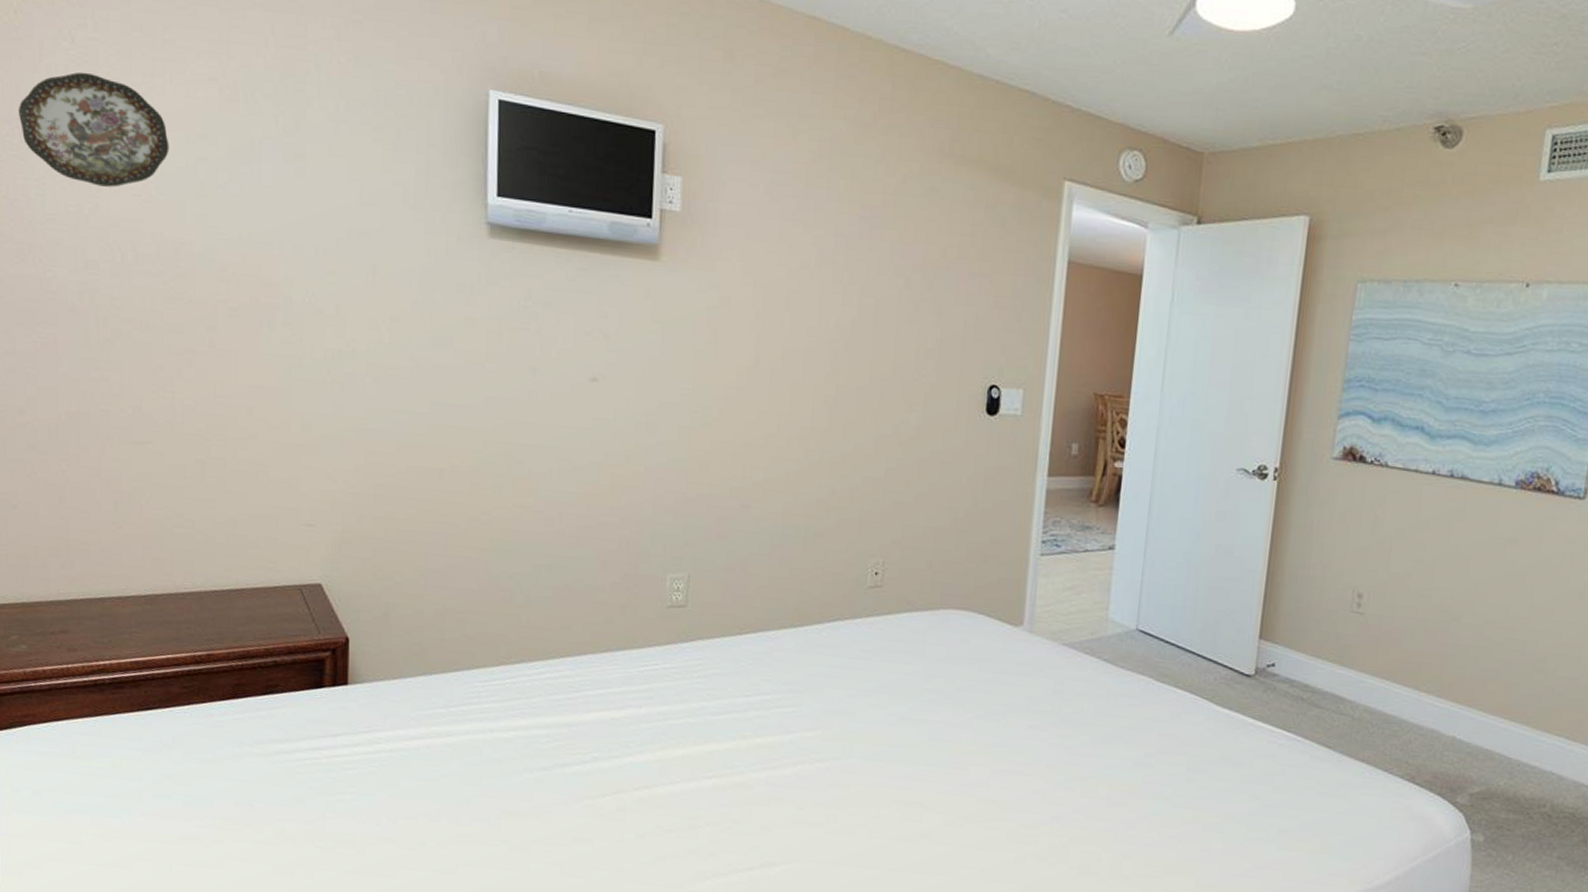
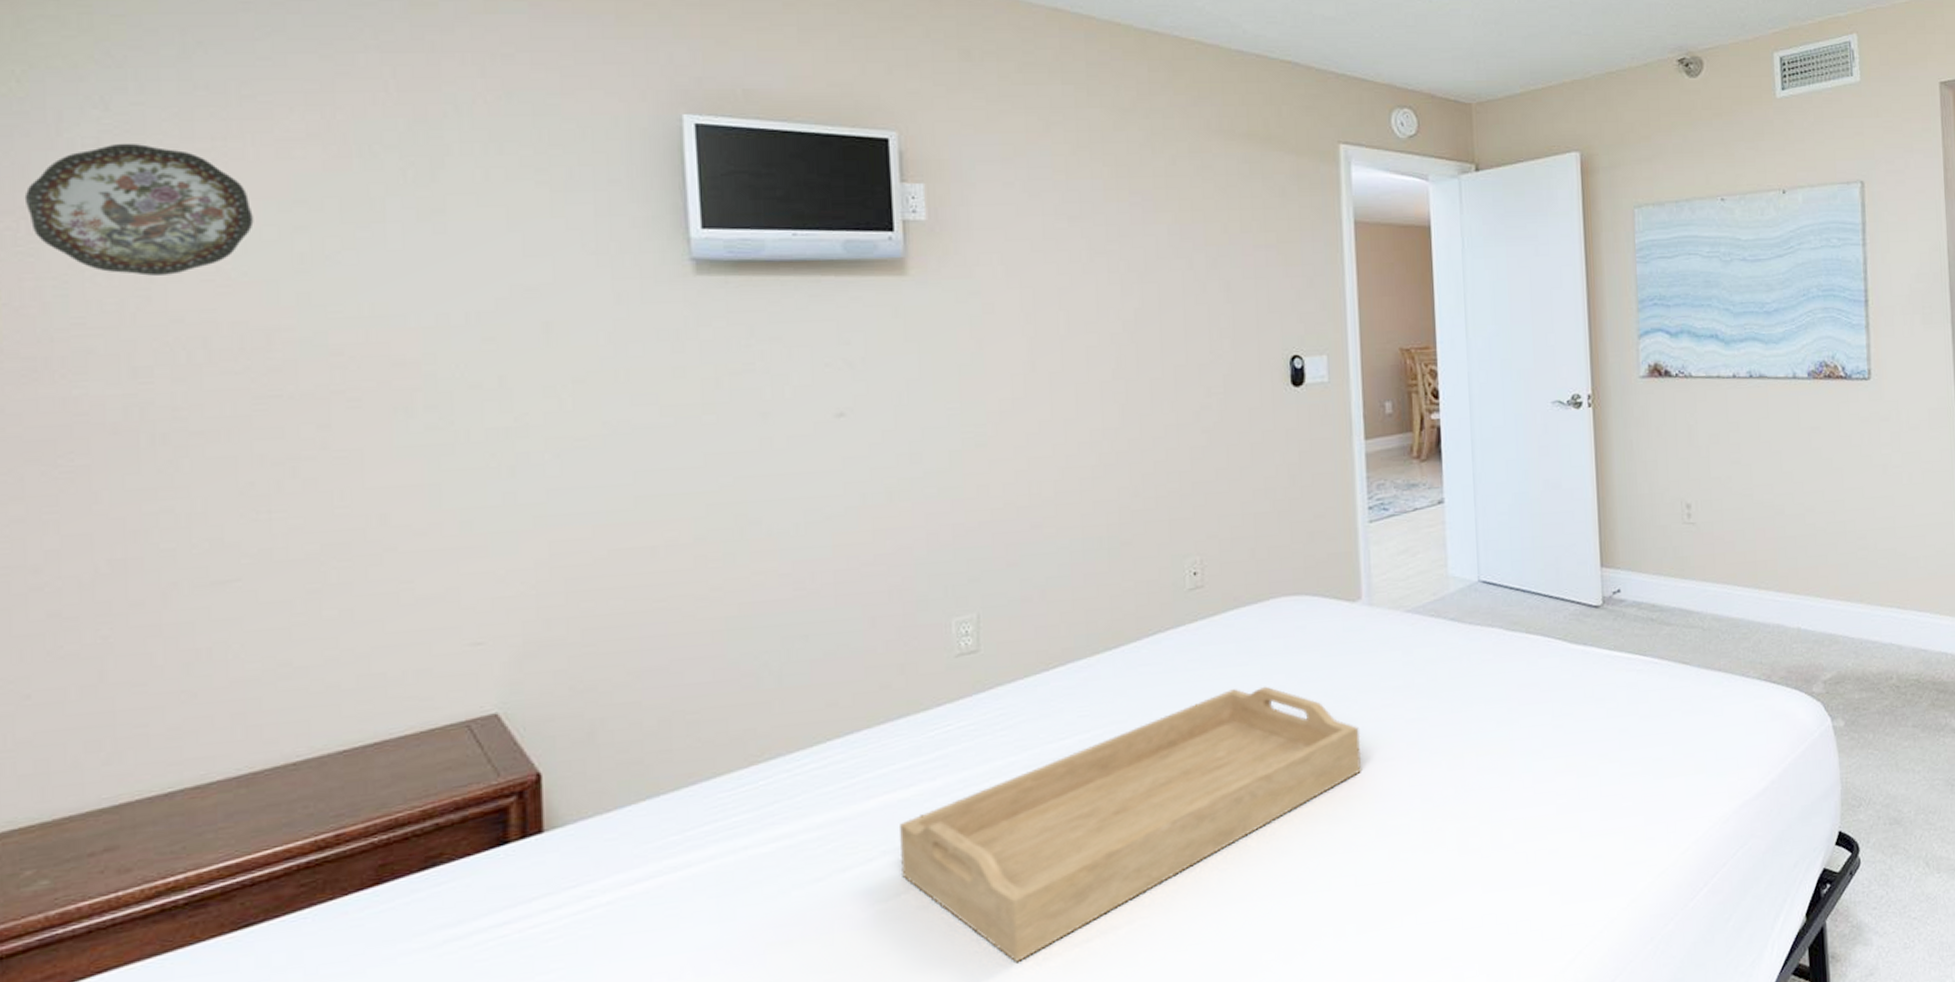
serving tray: none [608,683,1005,873] -> present [900,686,1362,962]

